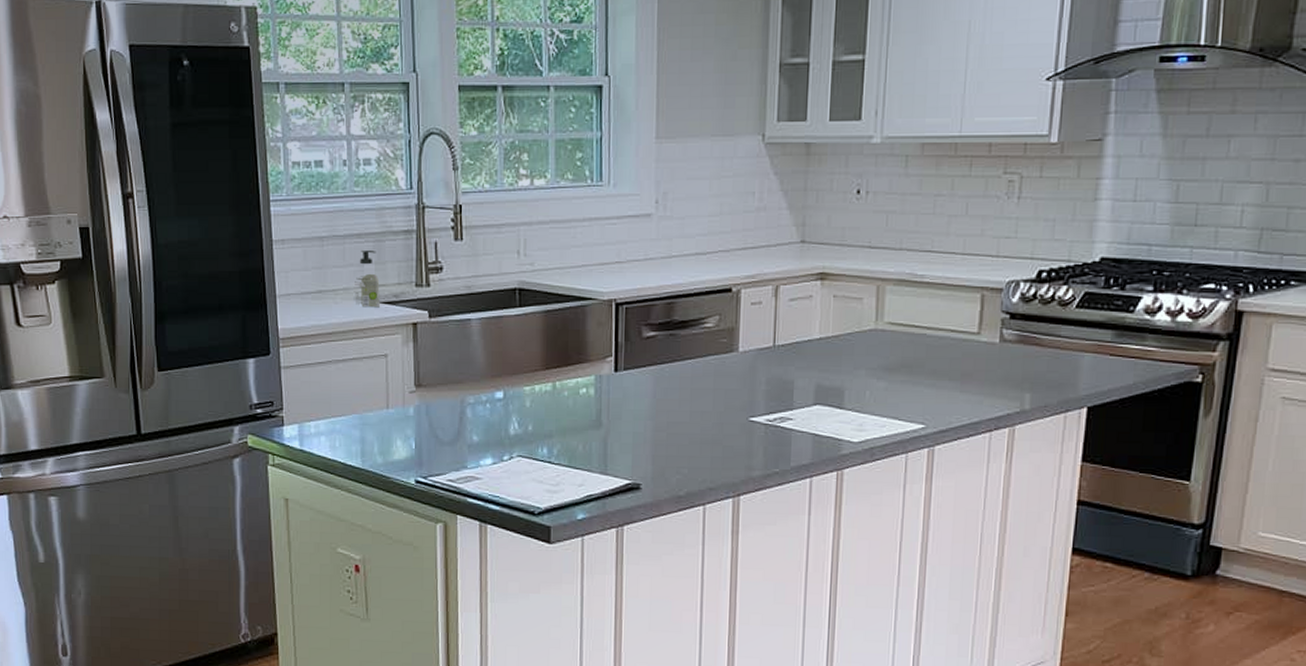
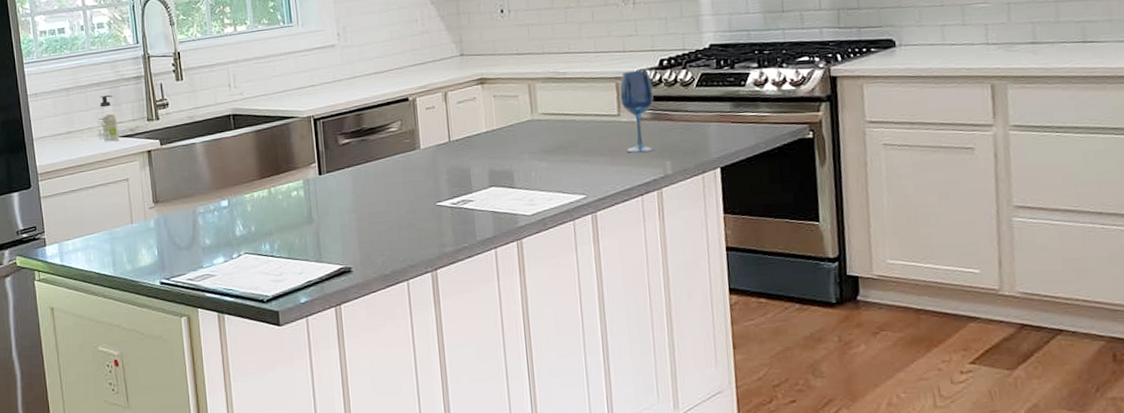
wineglass: none [980,282,1025,382] -> present [619,70,655,154]

